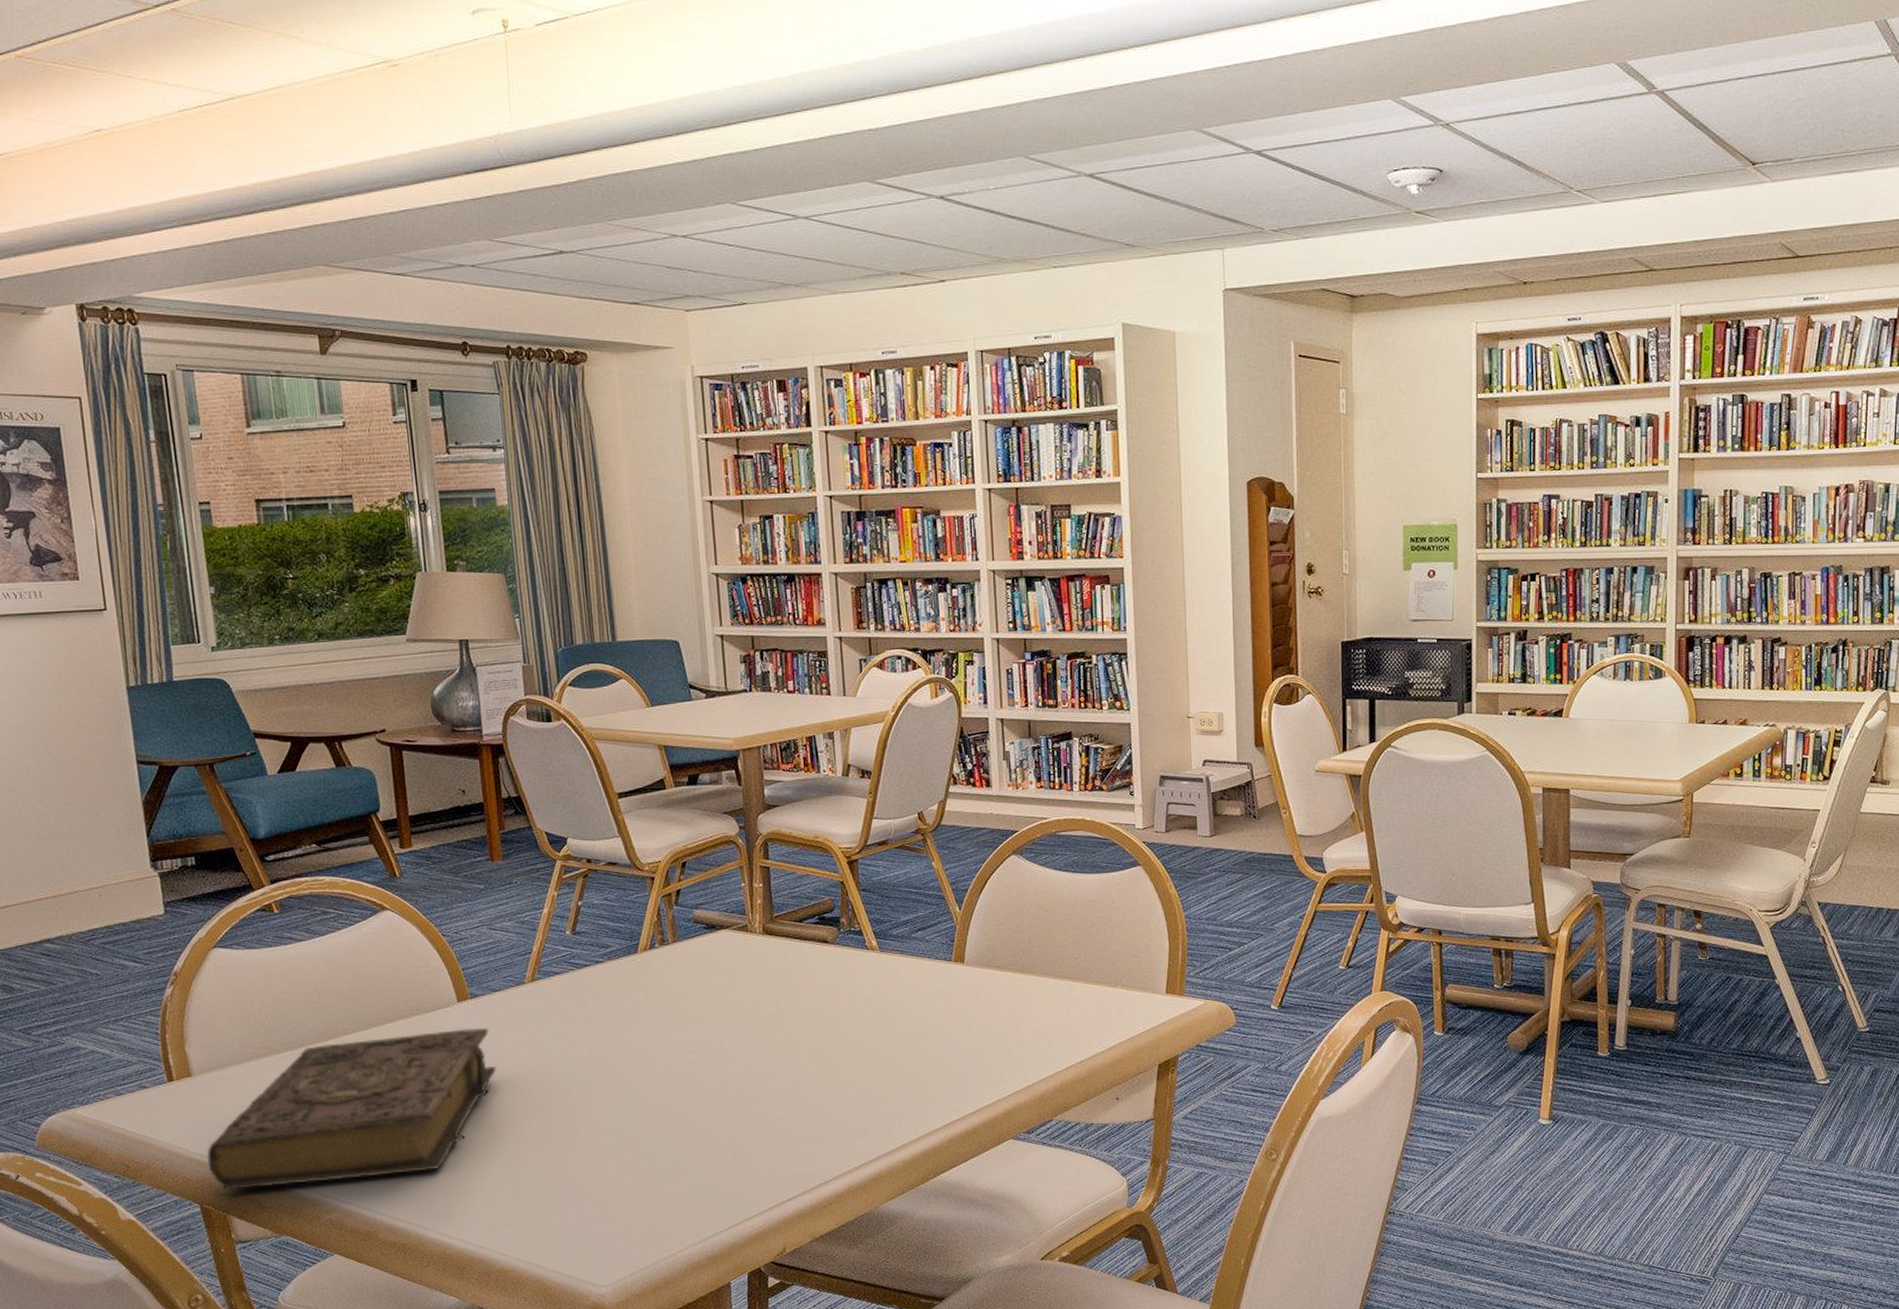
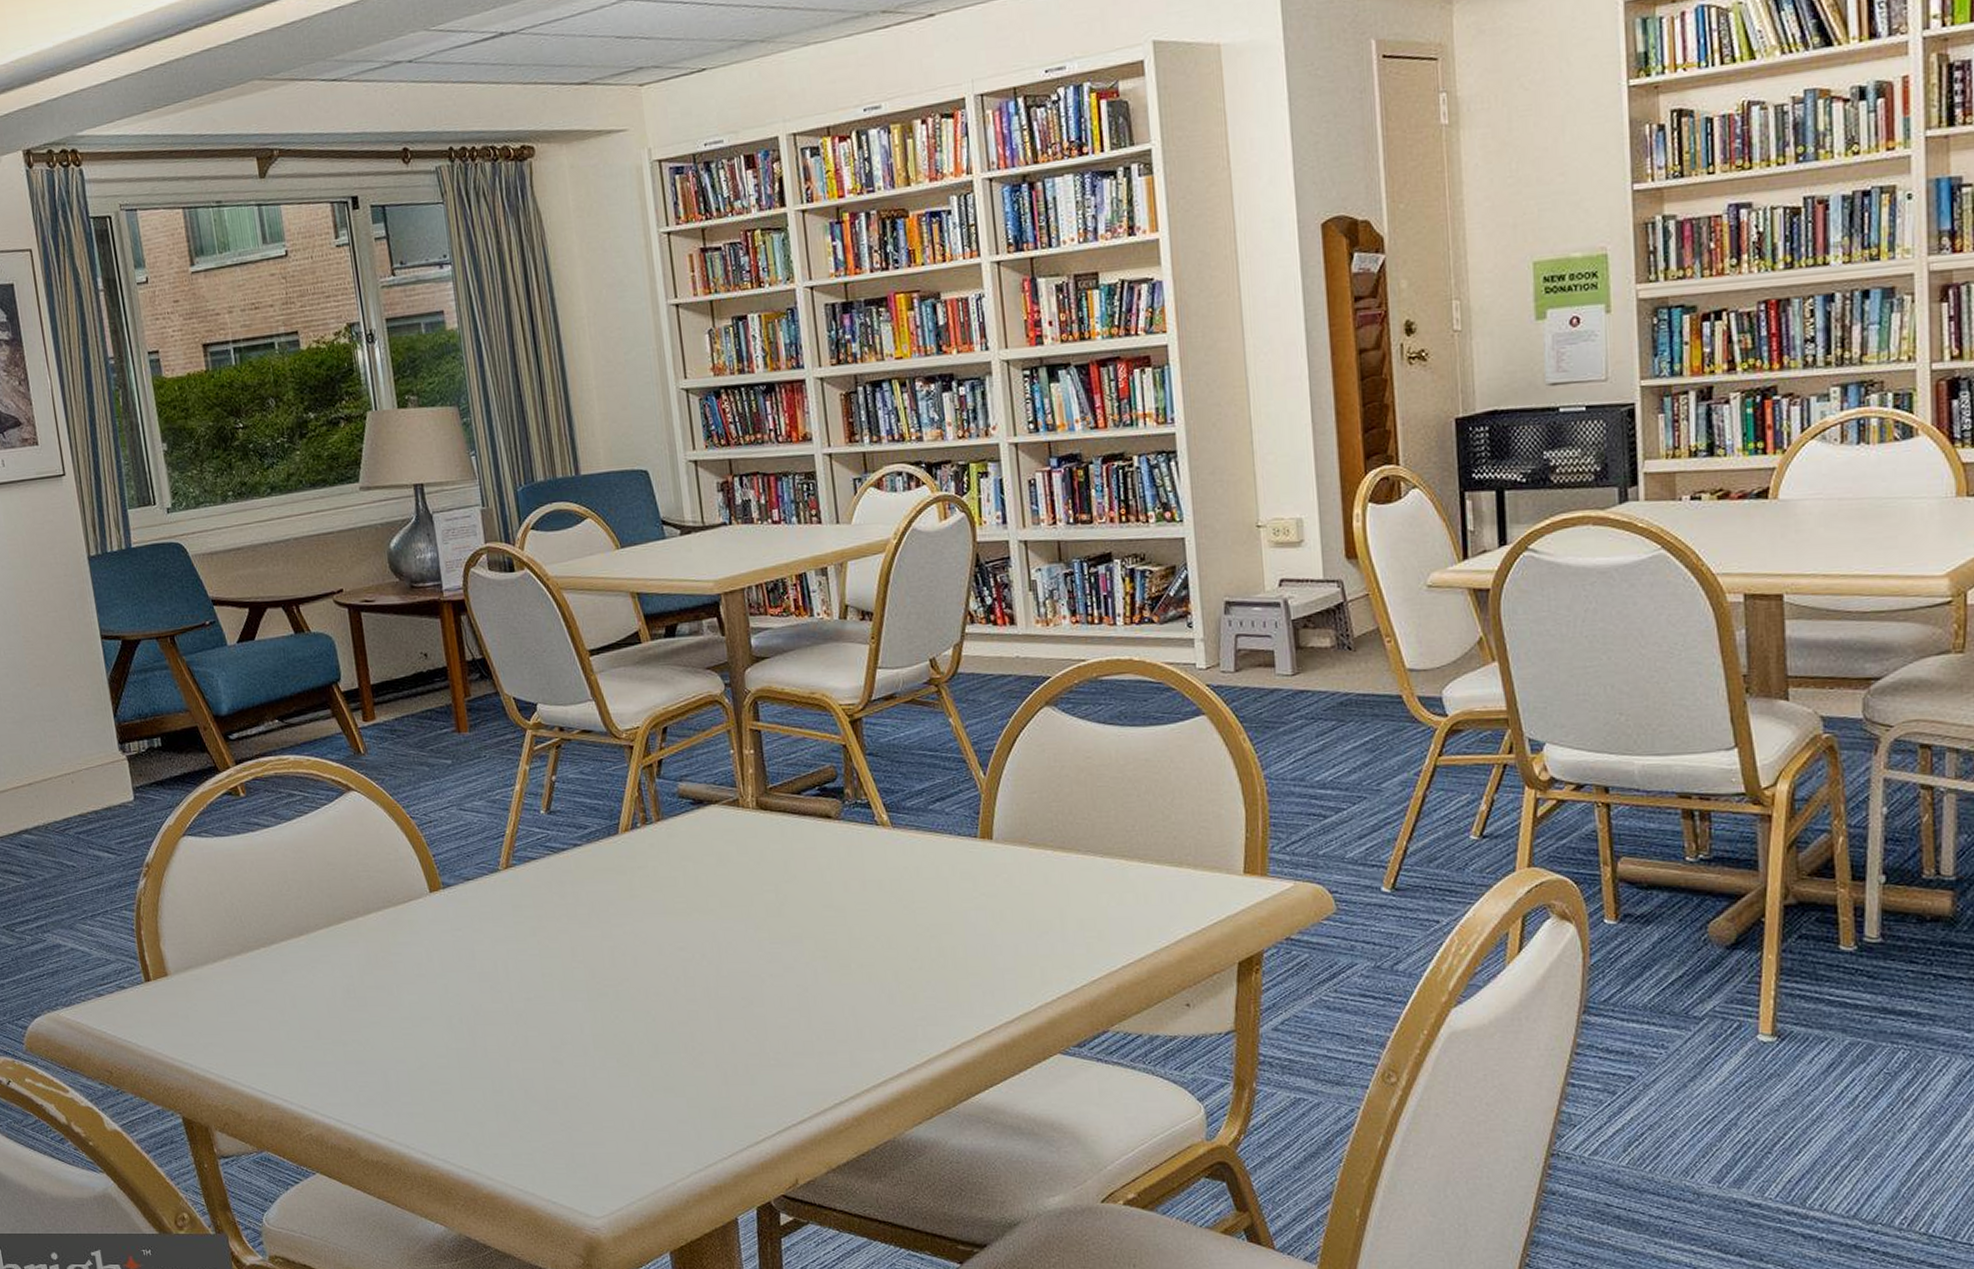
book: present [207,1027,496,1191] -> none [186,920,473,1101]

